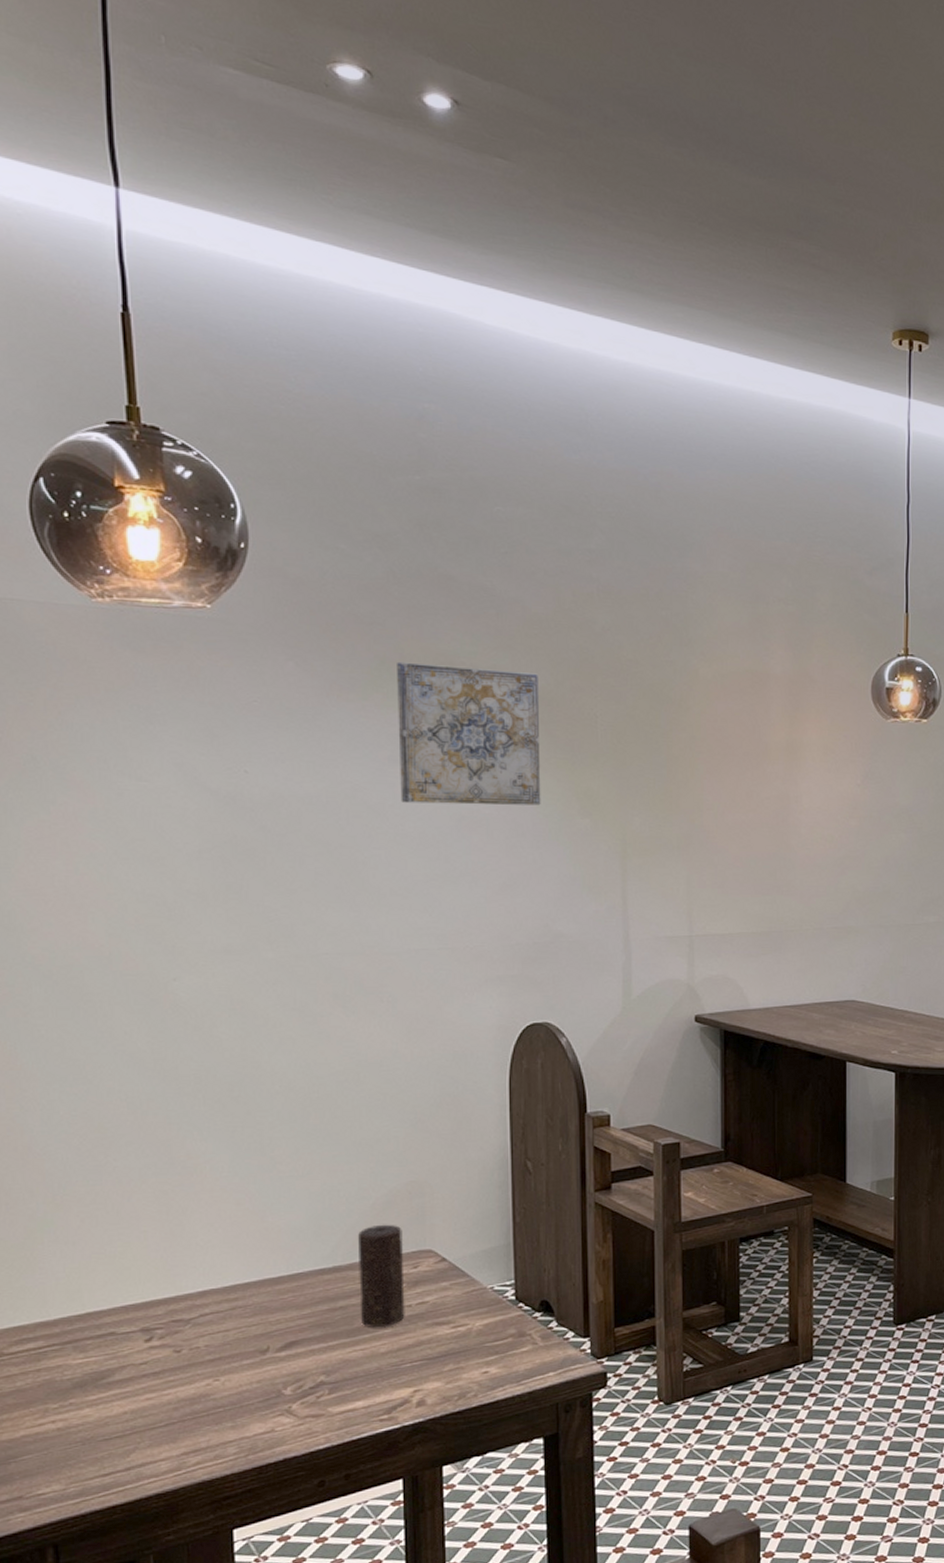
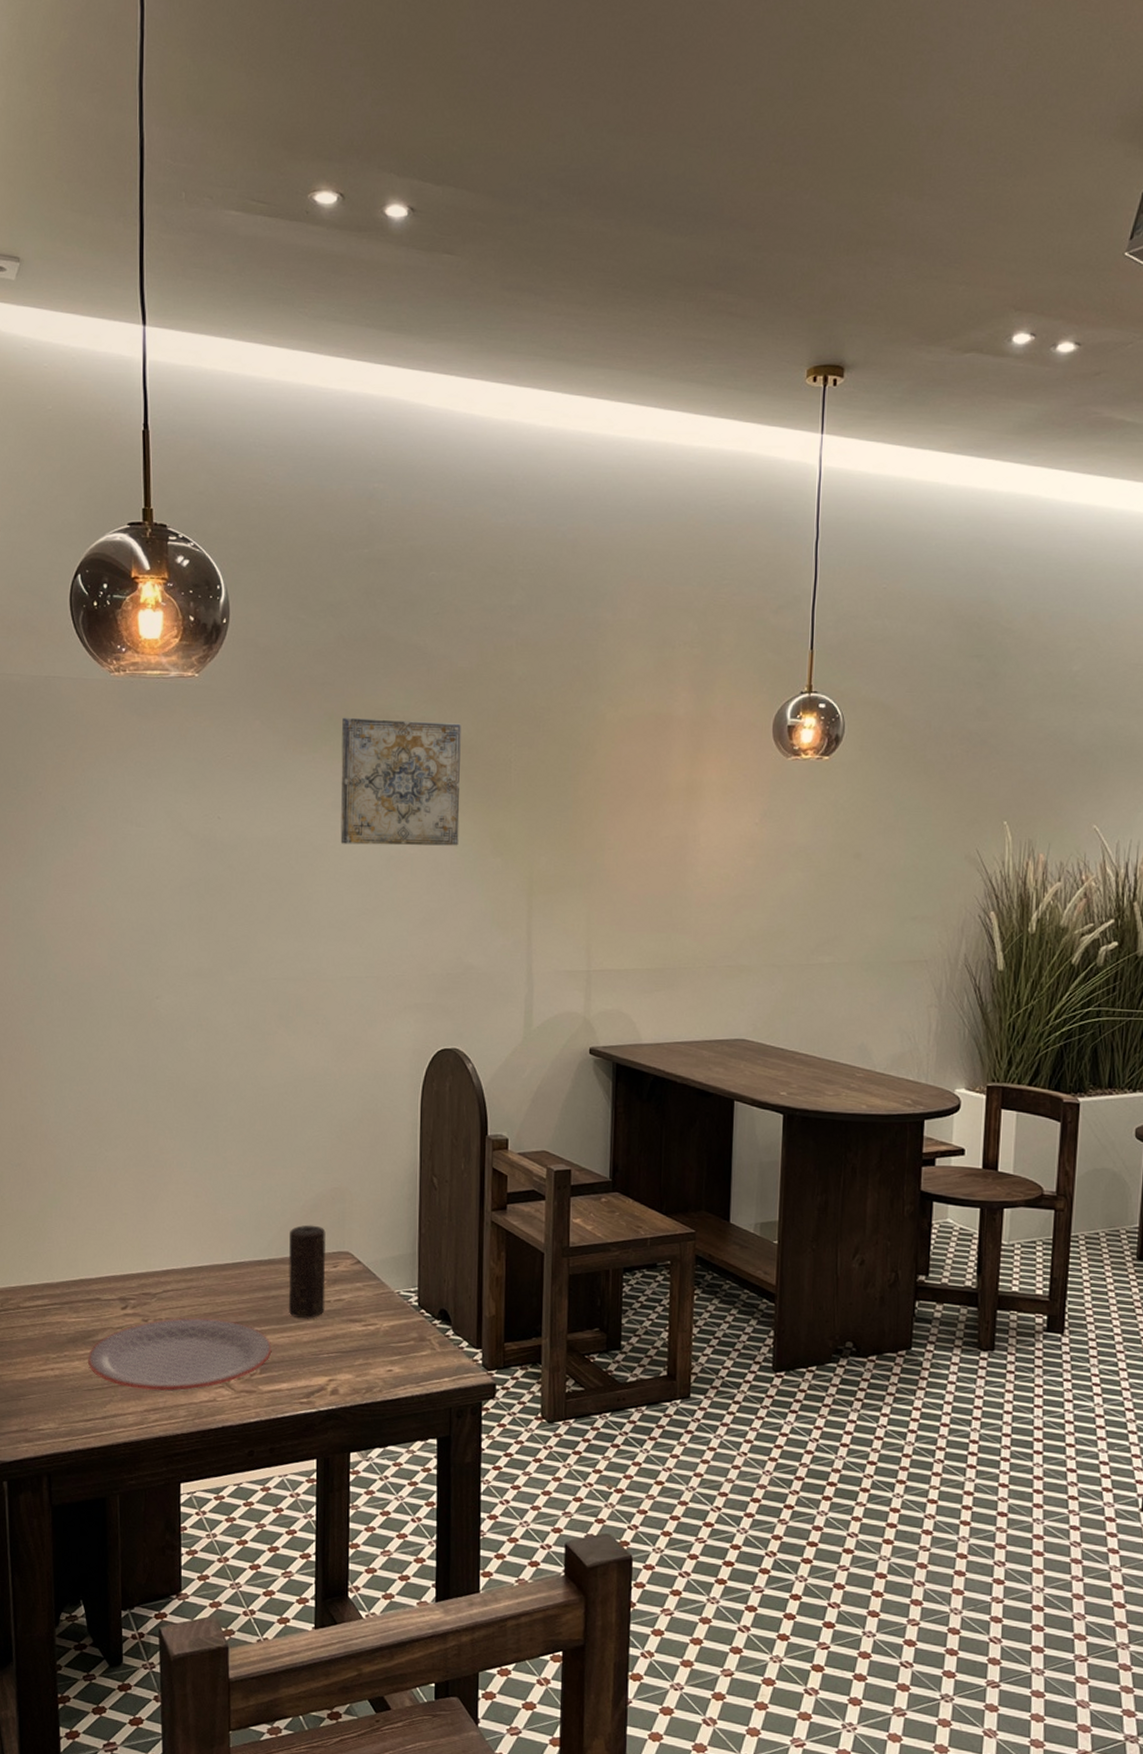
plate: none [101,1339,342,1431] -> present [87,1317,272,1391]

